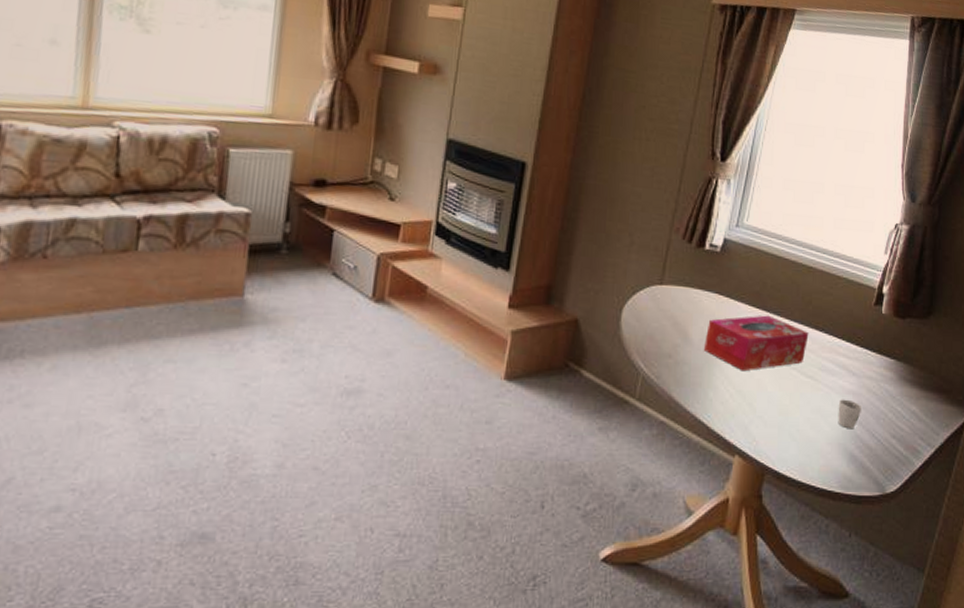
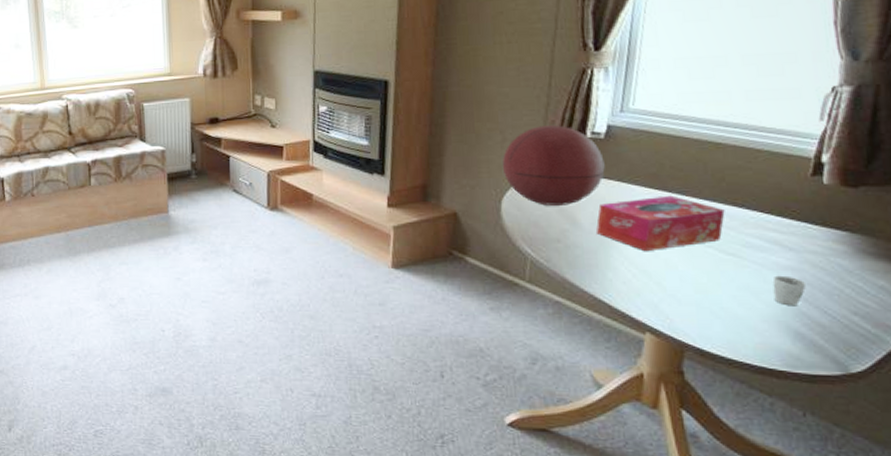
decorative orb: none [627,232,718,319] -> present [502,124,605,206]

